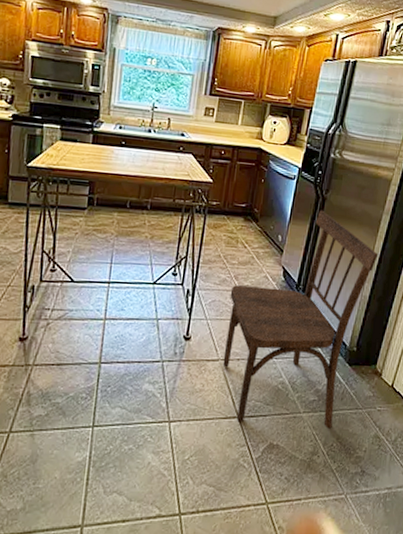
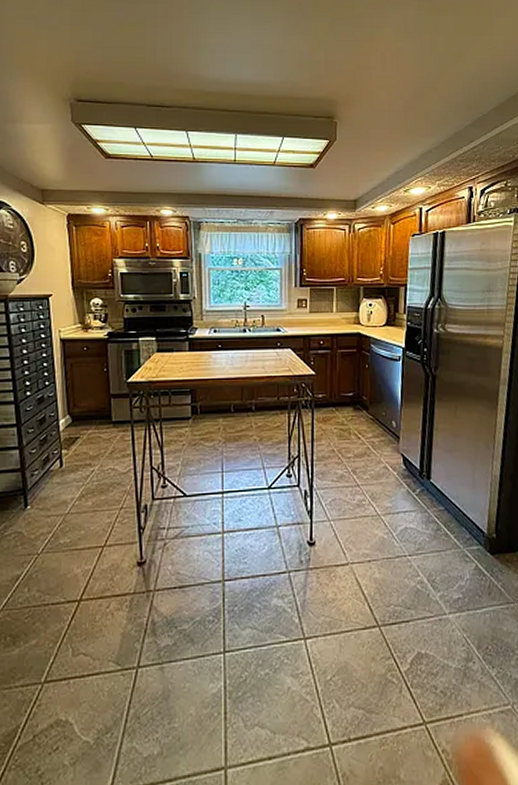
dining chair: present [222,210,378,429] -> none [350,389,502,632]

